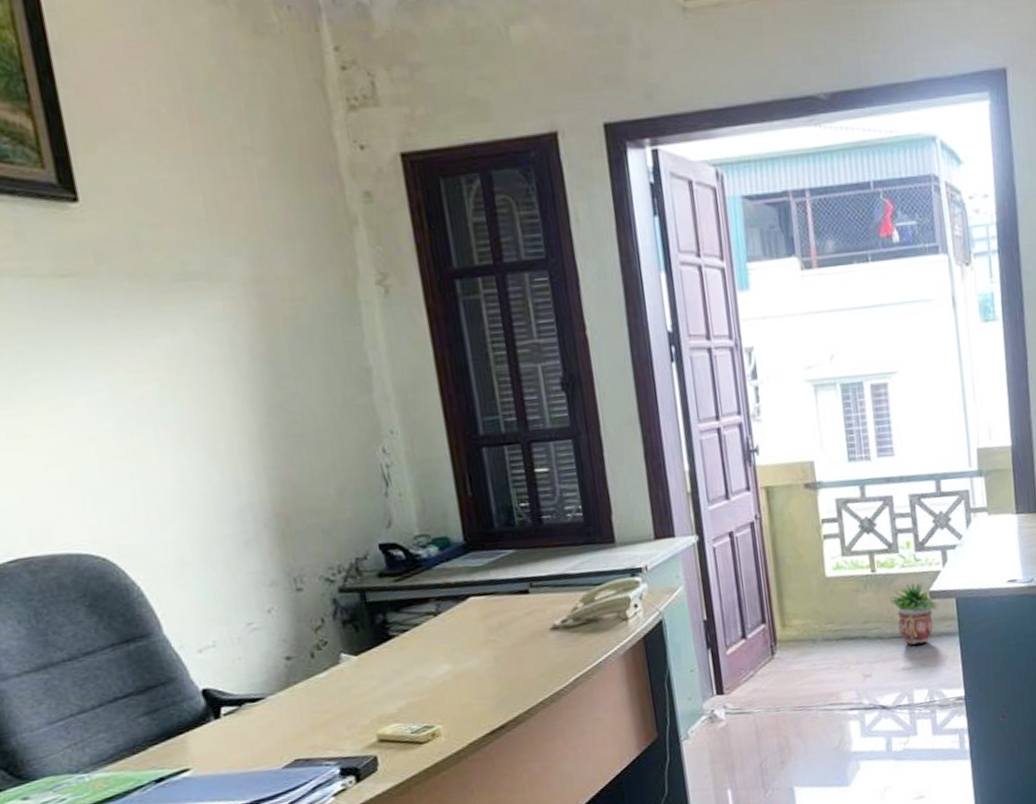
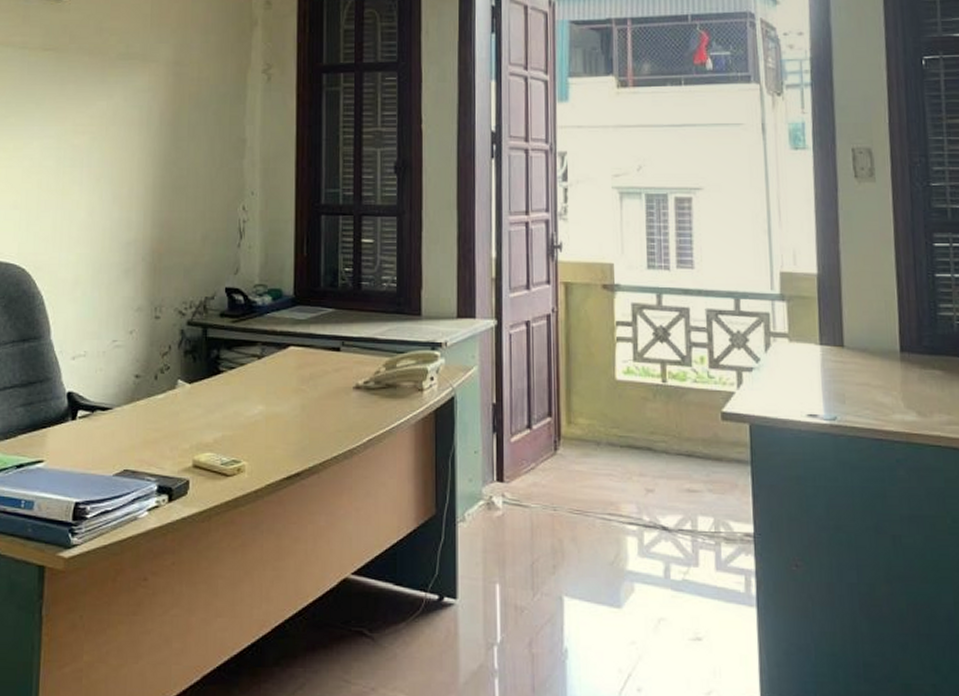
potted plant: present [890,583,939,645] -> none [679,400,731,466]

